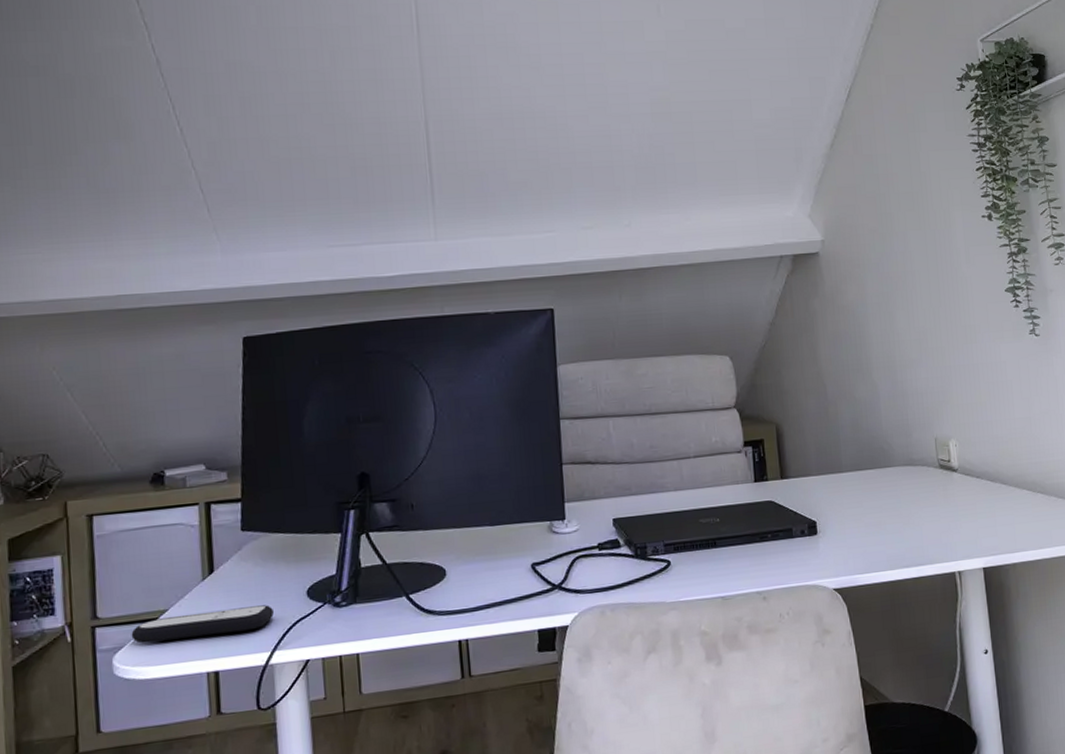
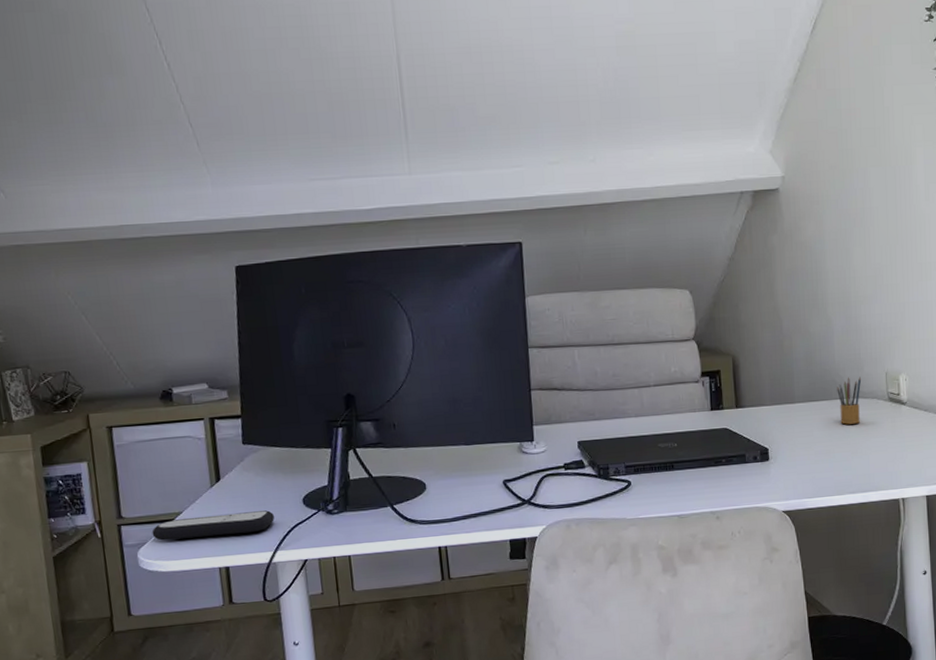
pencil box: none [885,443,911,494] -> present [837,376,862,425]

